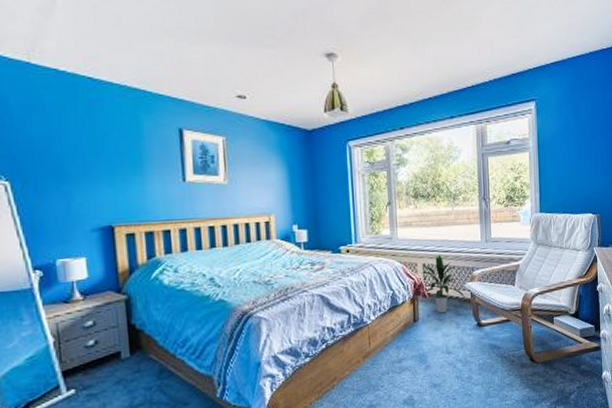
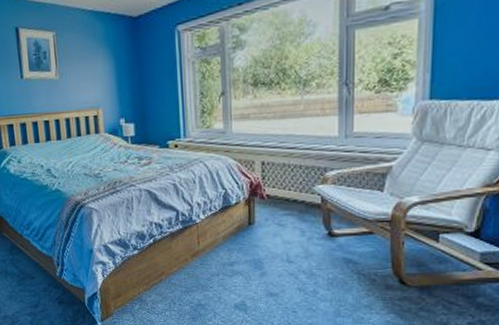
indoor plant: present [422,254,466,314] -> none [260,151,315,218]

